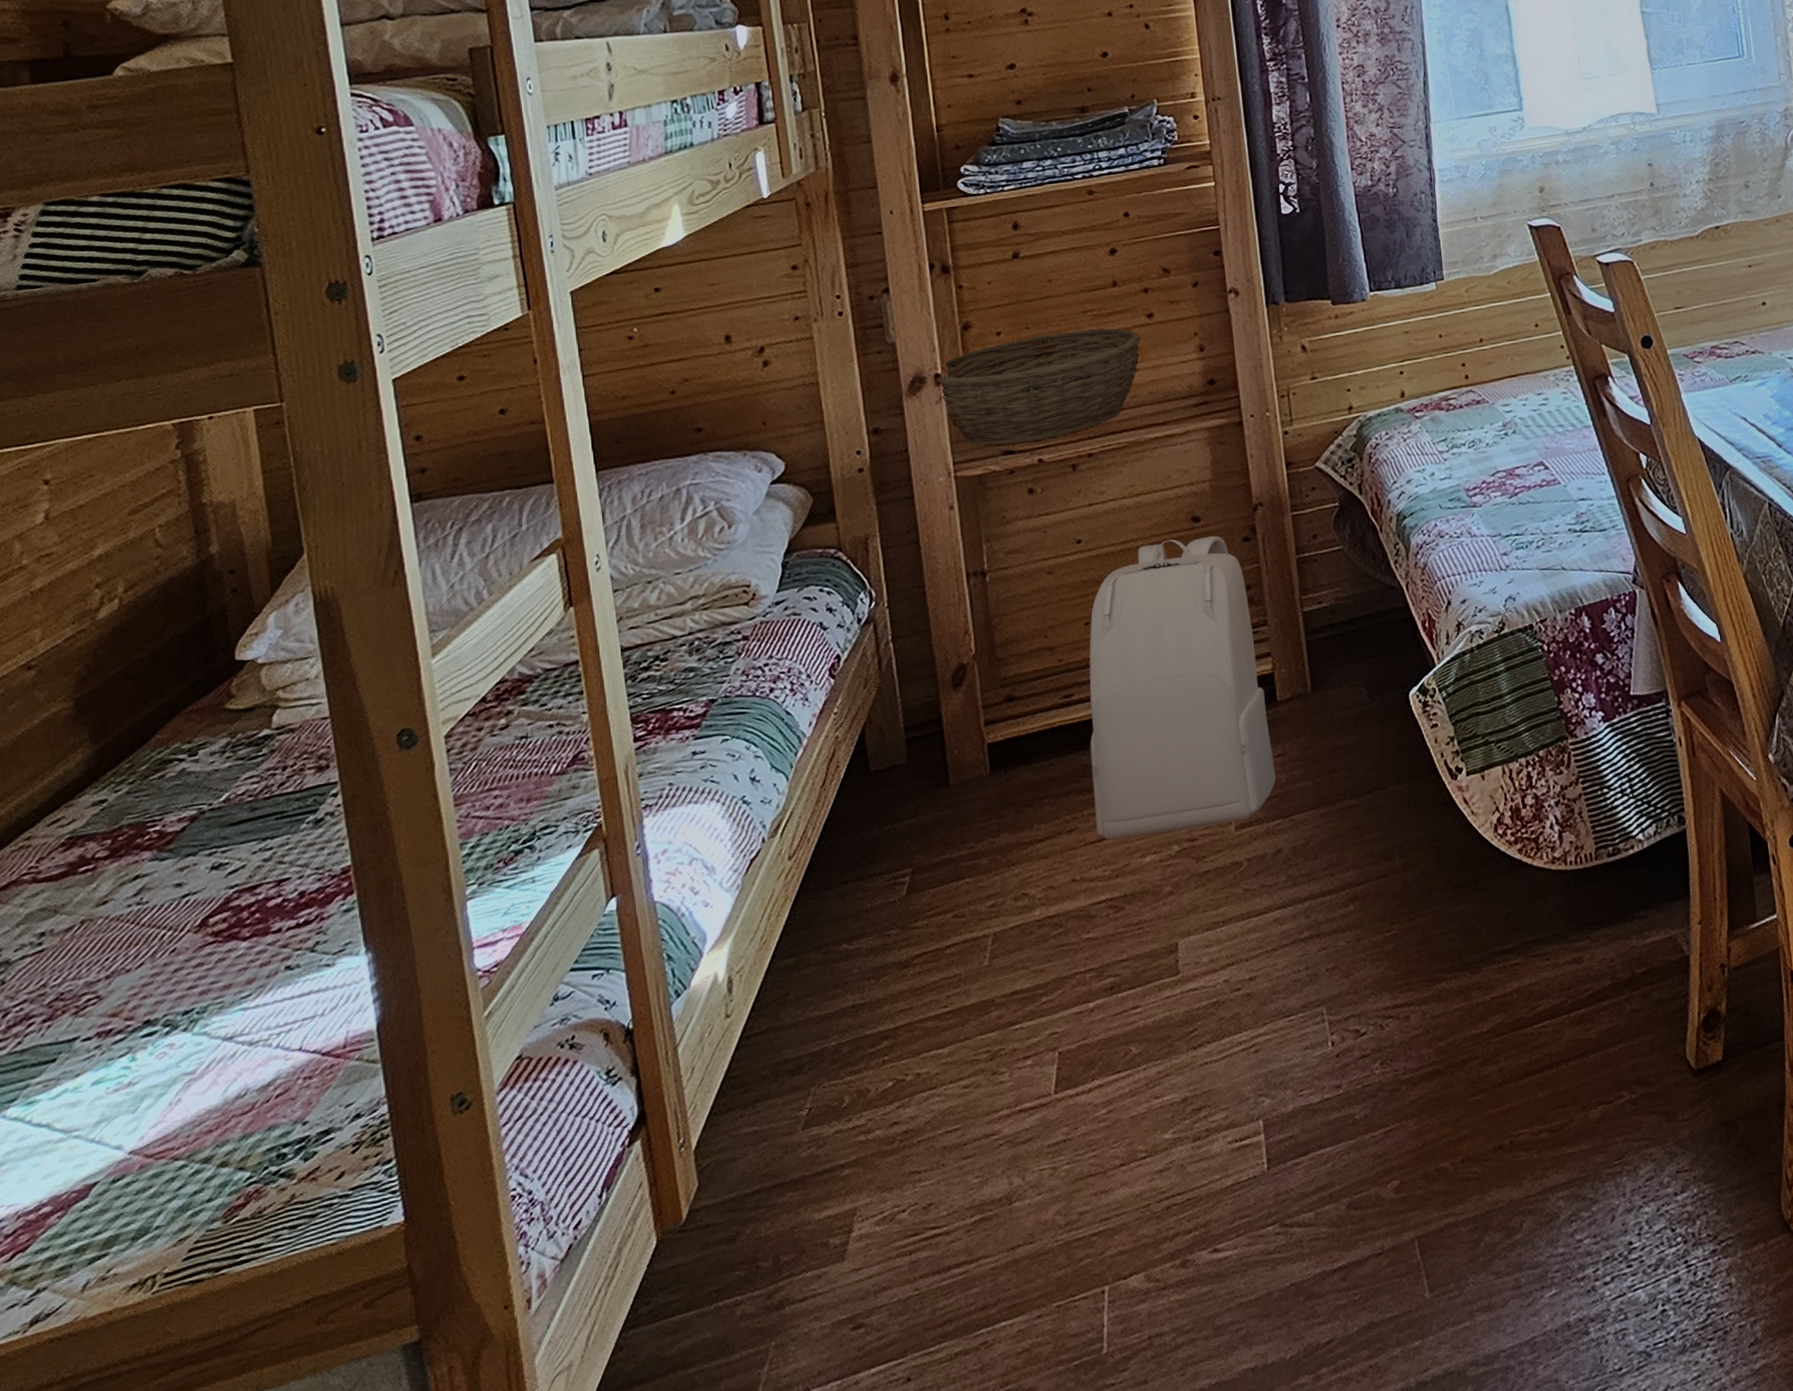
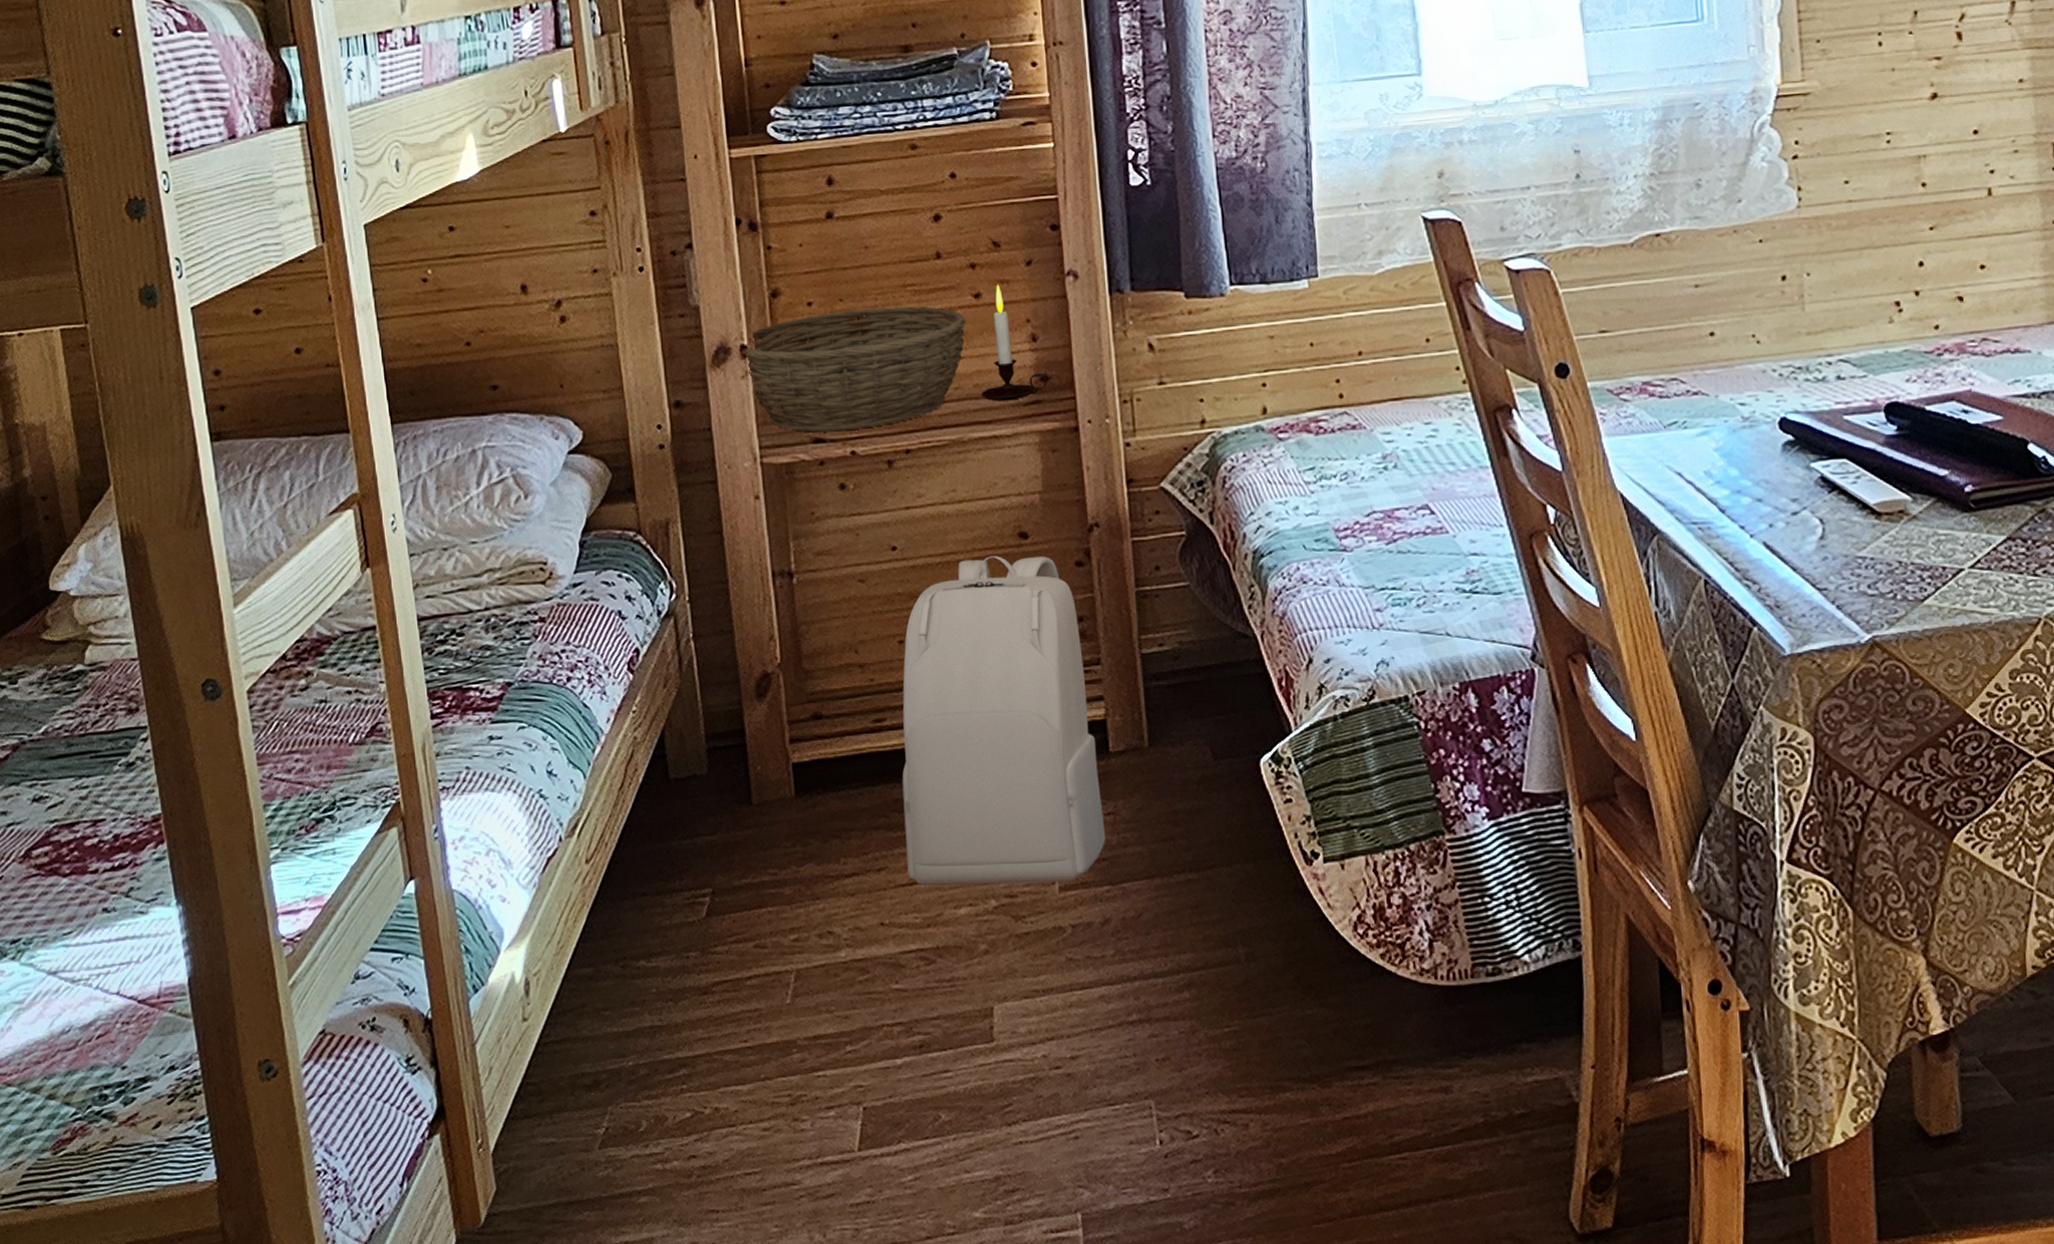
candle: none [1155,304,1214,405] -> present [981,284,1048,401]

